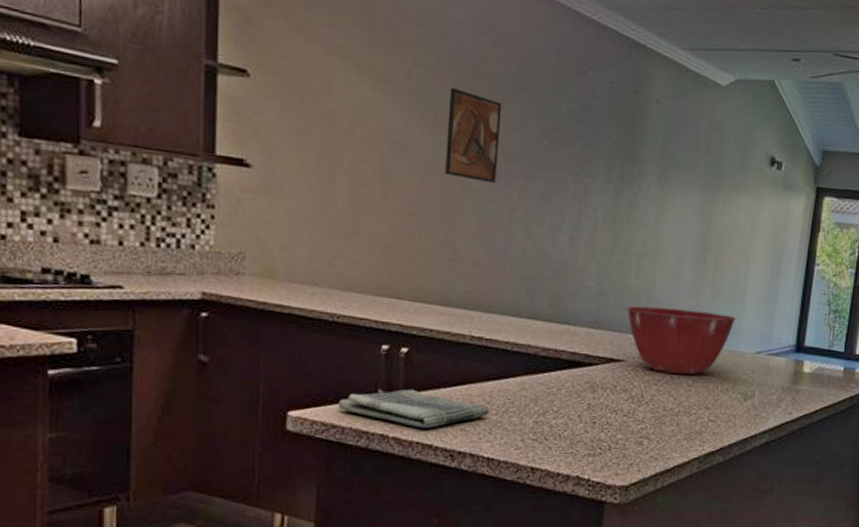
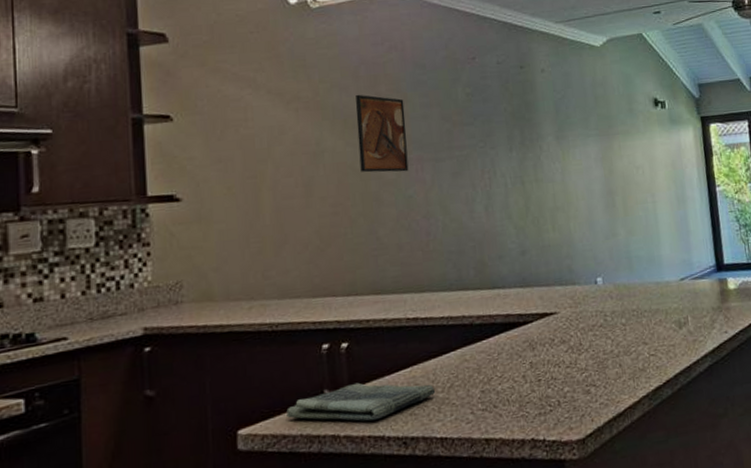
mixing bowl: present [626,306,736,375] -> none [549,249,654,317]

